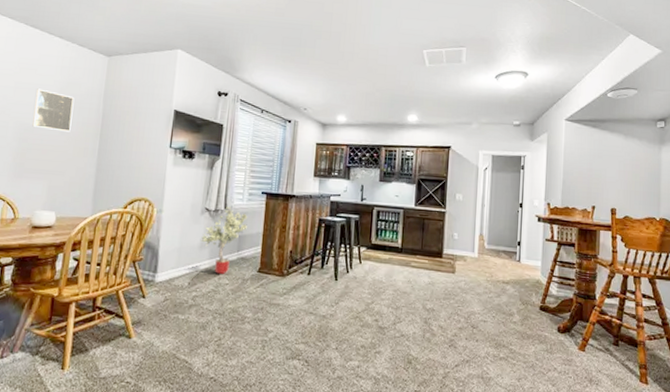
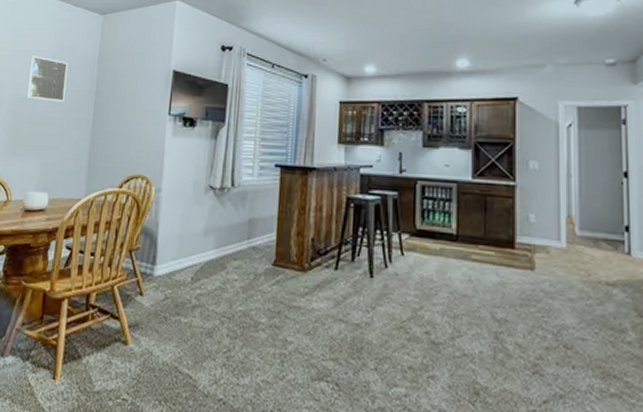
potted tree: present [201,206,248,275] -> none [205,183,259,269]

